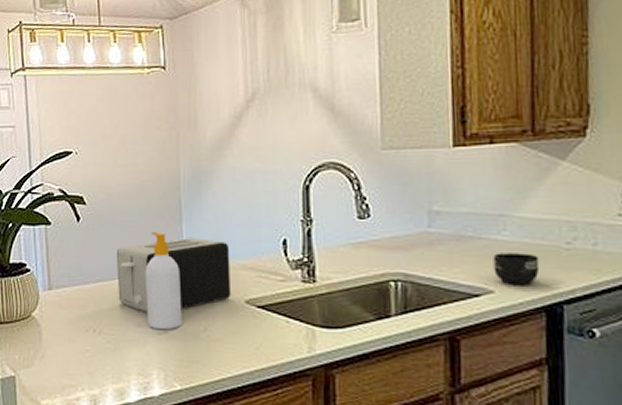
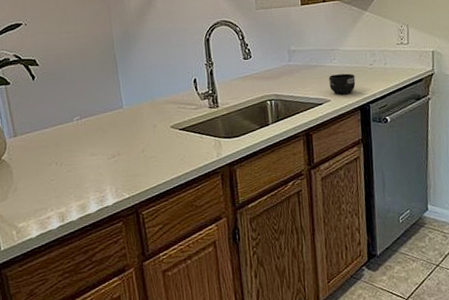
toaster: present [117,237,232,313] -> none [68,83,160,145]
soap bottle: present [145,232,182,330] -> none [92,82,125,156]

